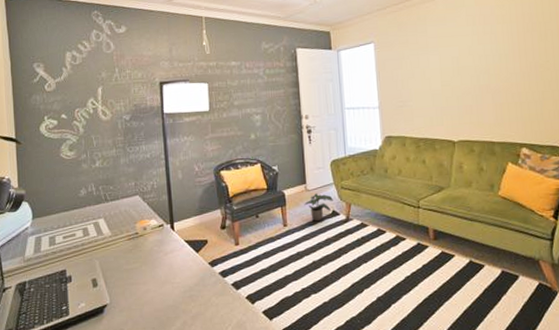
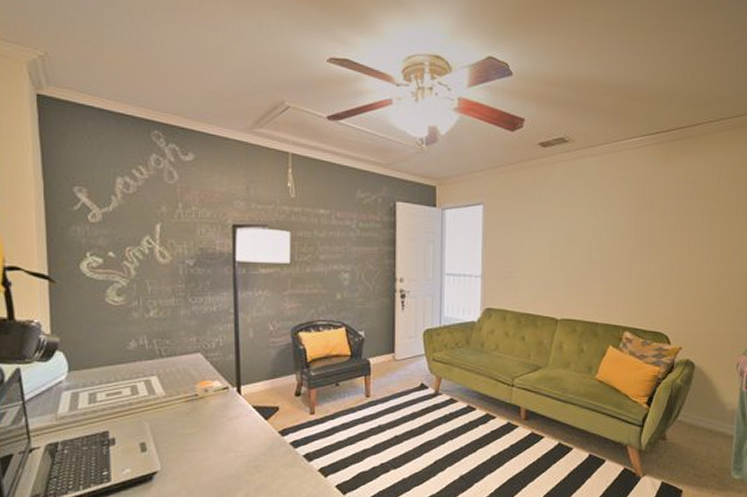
potted plant: present [304,193,333,222] -> none [390,364,423,394]

